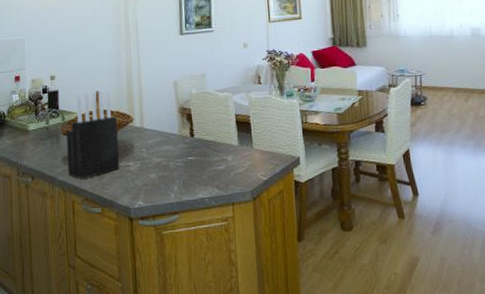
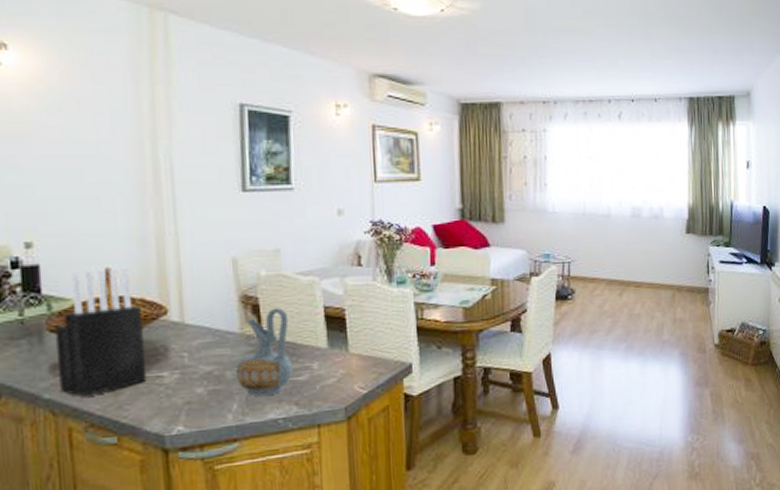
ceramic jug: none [176,116,215,181] -> present [235,307,294,396]

